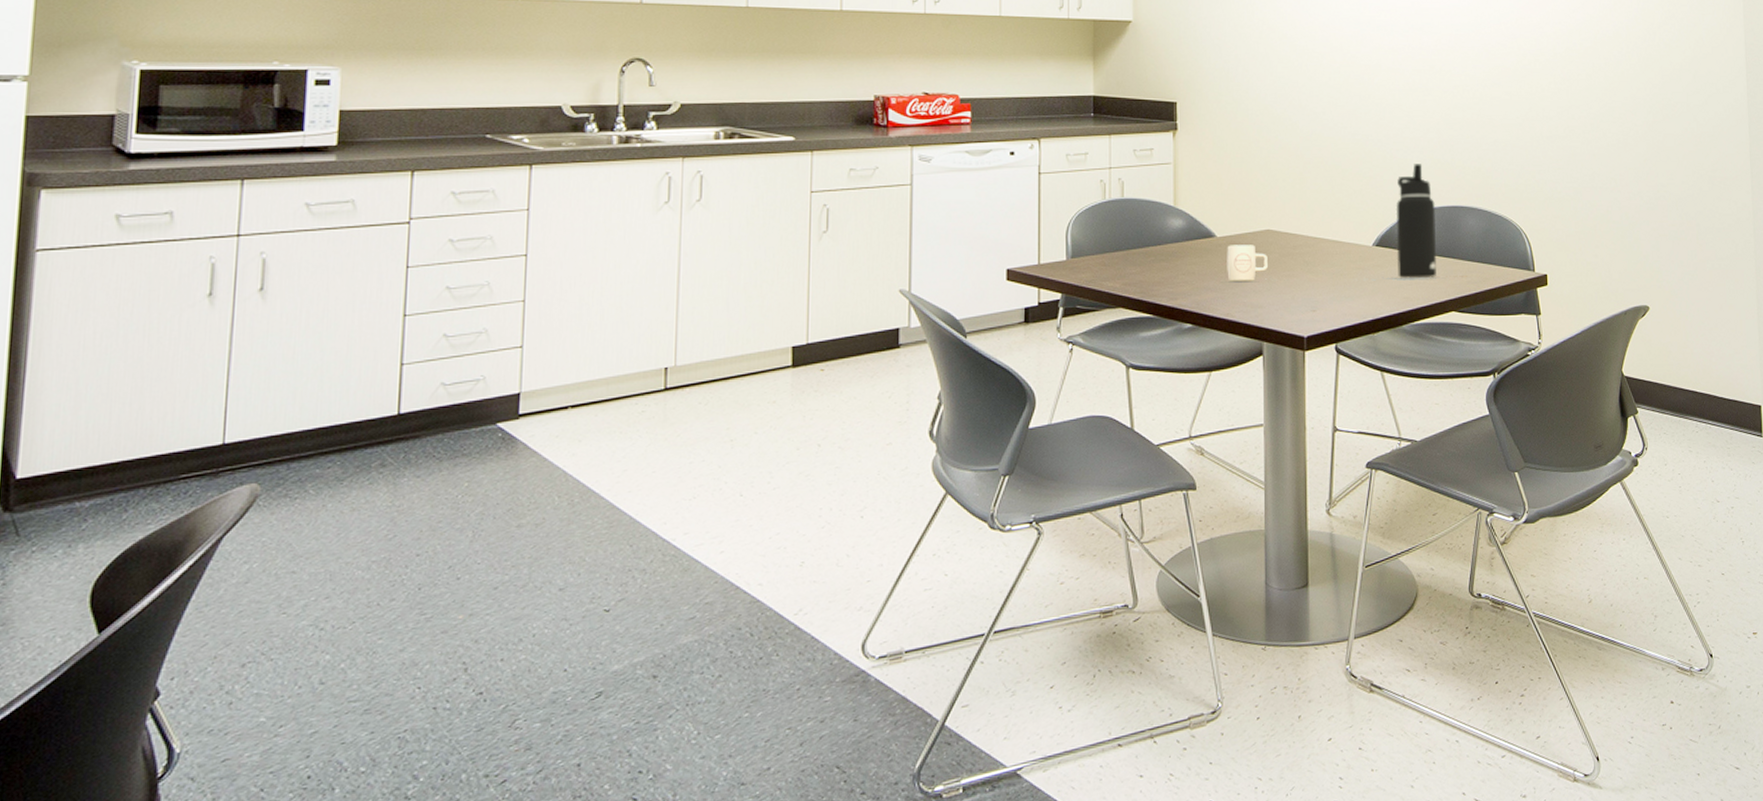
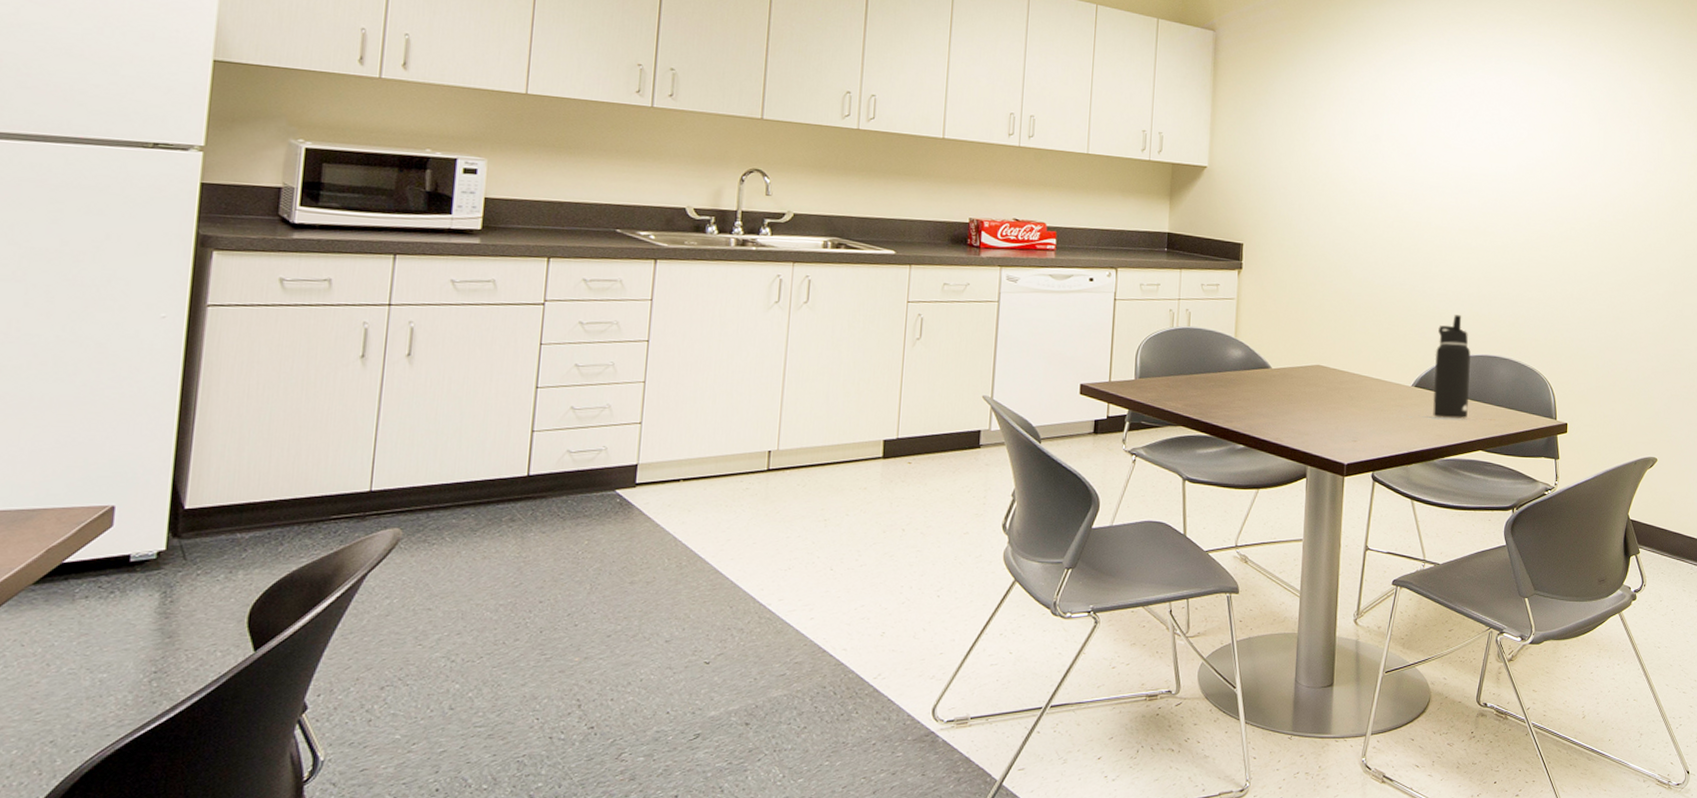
mug: present [1227,245,1269,283] -> none [1279,376,1317,411]

